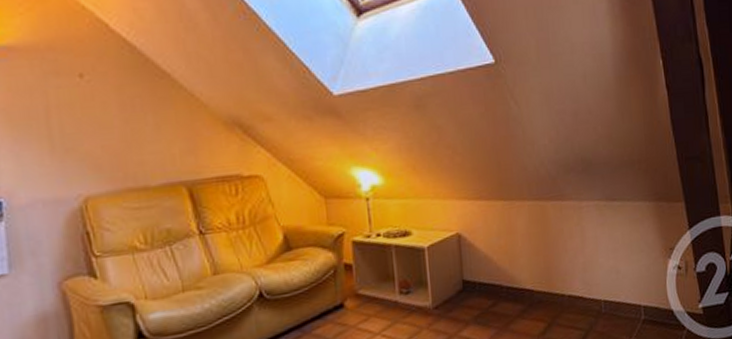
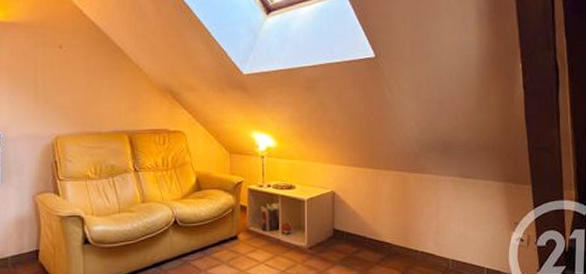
books: none [369,254,400,294] -> present [260,202,283,232]

